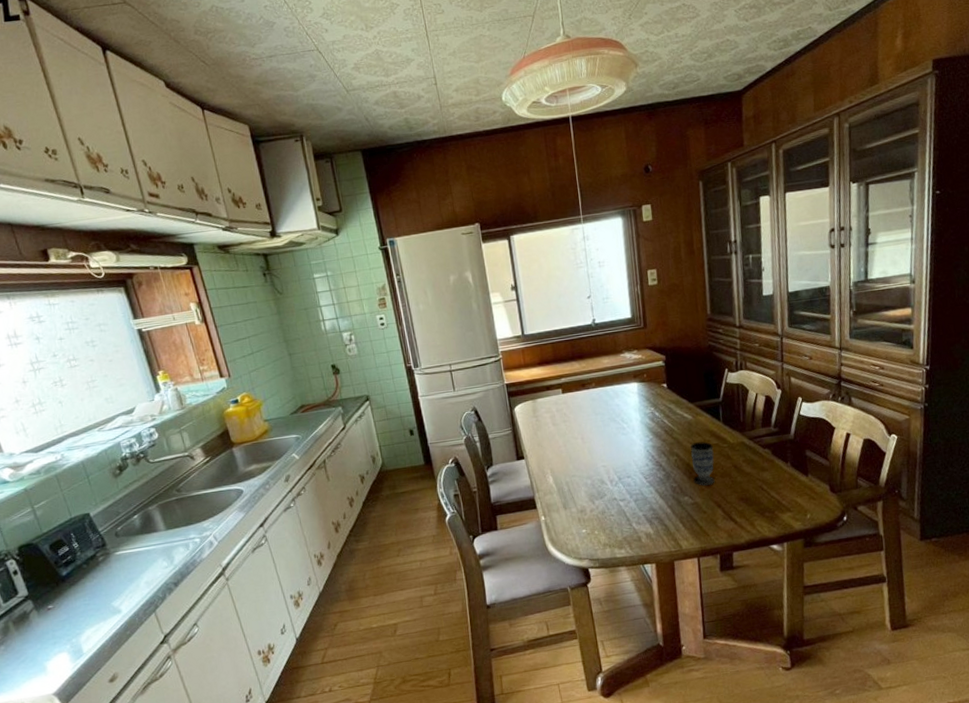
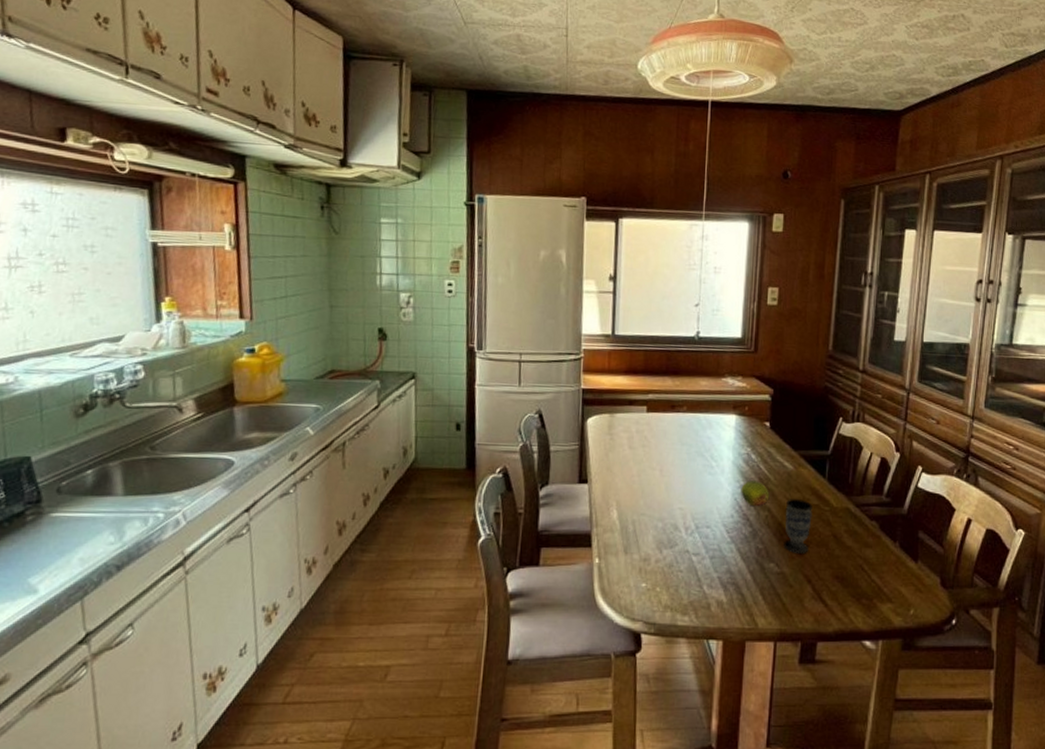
fruit: none [651,433,676,455] -> present [741,480,770,507]

